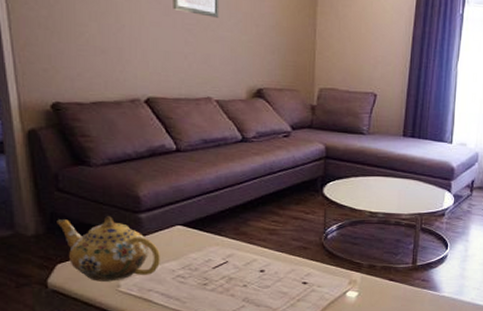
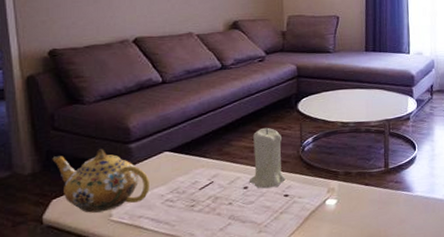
candle: none [266,209,306,274] -> present [249,127,287,189]

